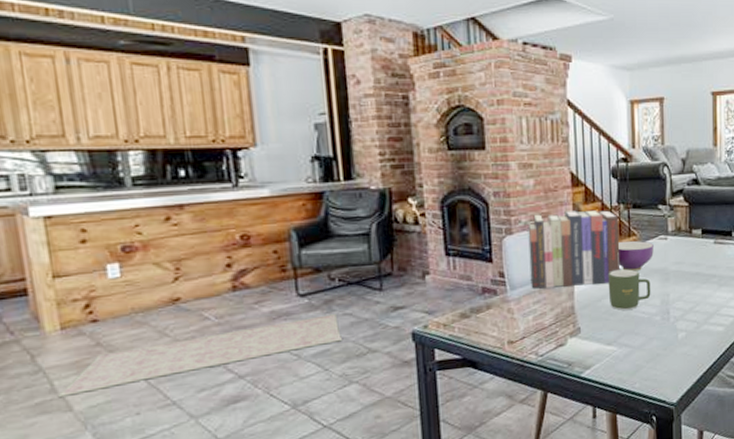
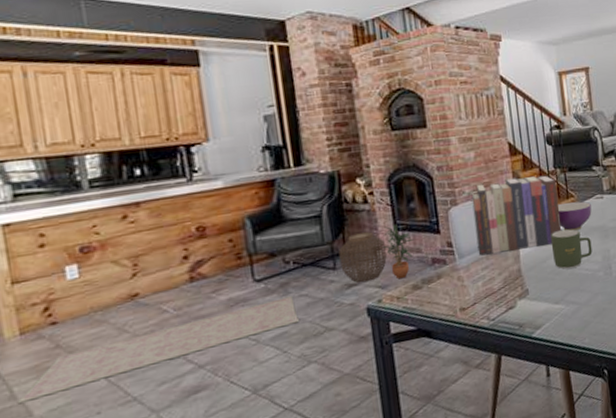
woven basket: none [386,255,436,307] -> present [338,232,387,283]
potted plant: none [433,249,465,306] -> present [384,224,414,279]

